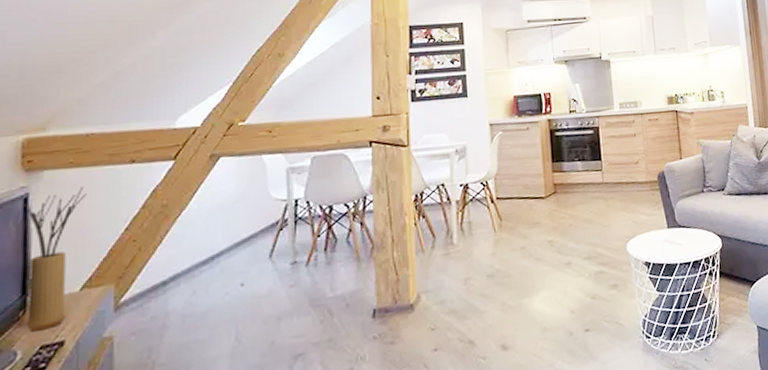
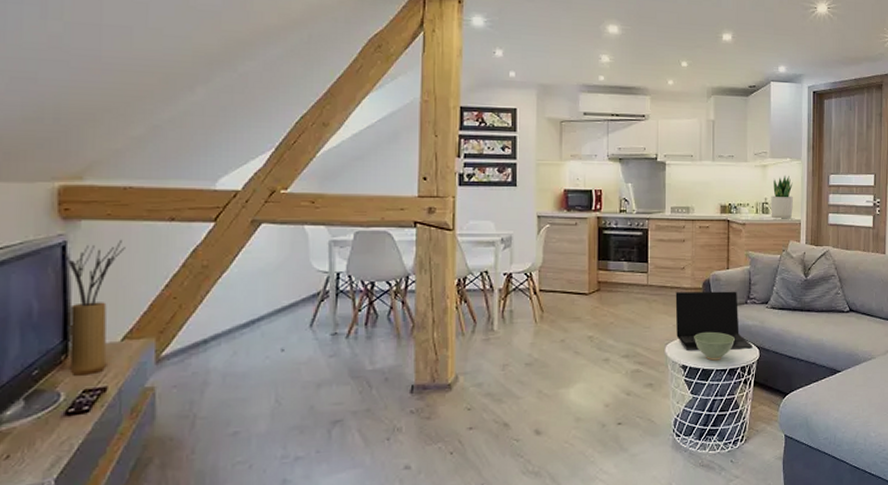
laptop: none [631,180,714,246] -> present [675,291,753,350]
bowl: none [654,224,696,255] -> present [694,331,735,361]
planter: none [715,61,738,105] -> present [771,175,793,219]

